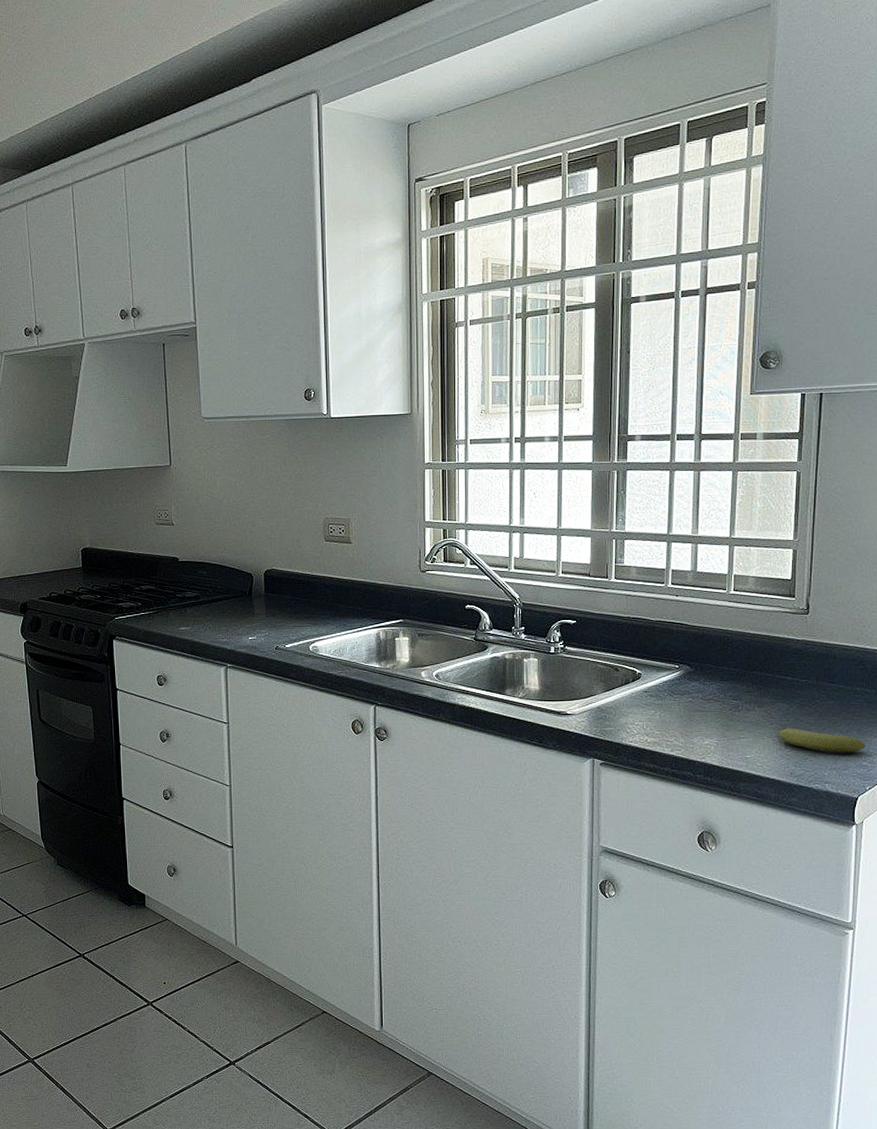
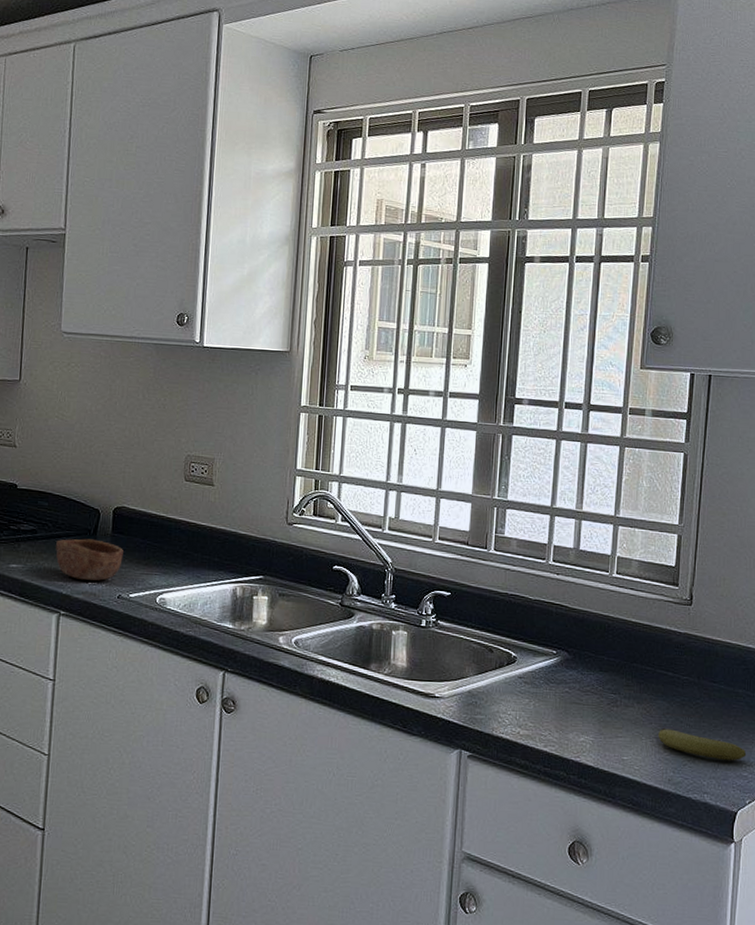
bowl: none [217,600,277,636] -> present [56,539,123,581]

